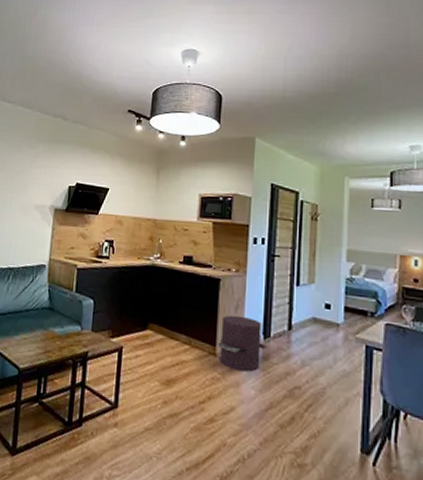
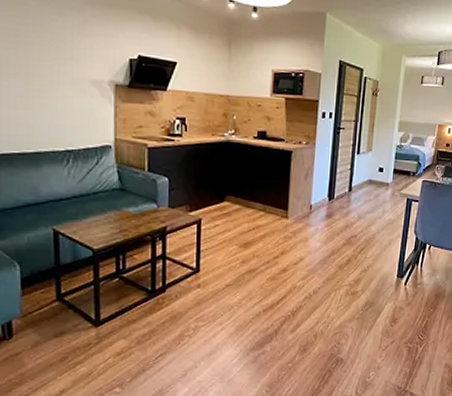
trash can: present [216,315,267,372] -> none [288,182,331,229]

